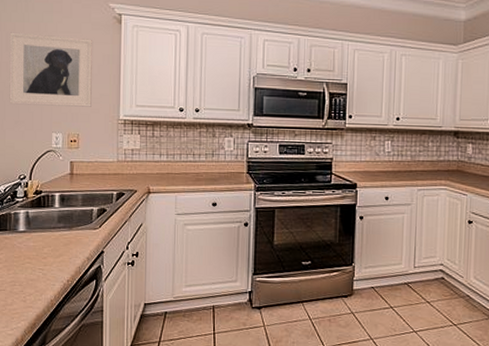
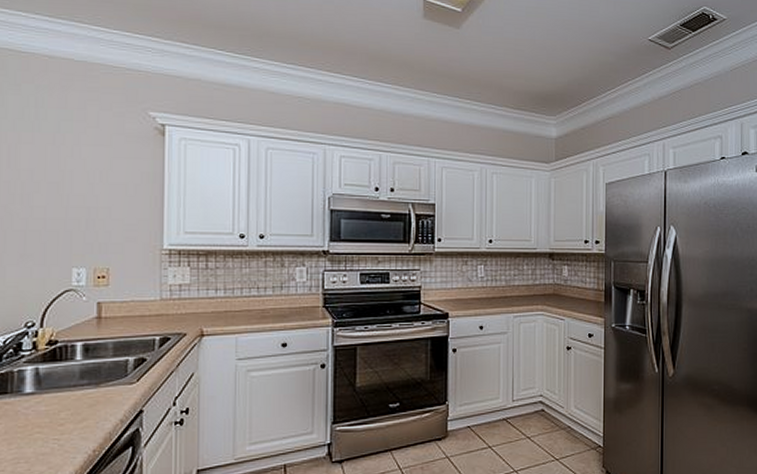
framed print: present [9,32,93,107] -> none [11,144,128,235]

